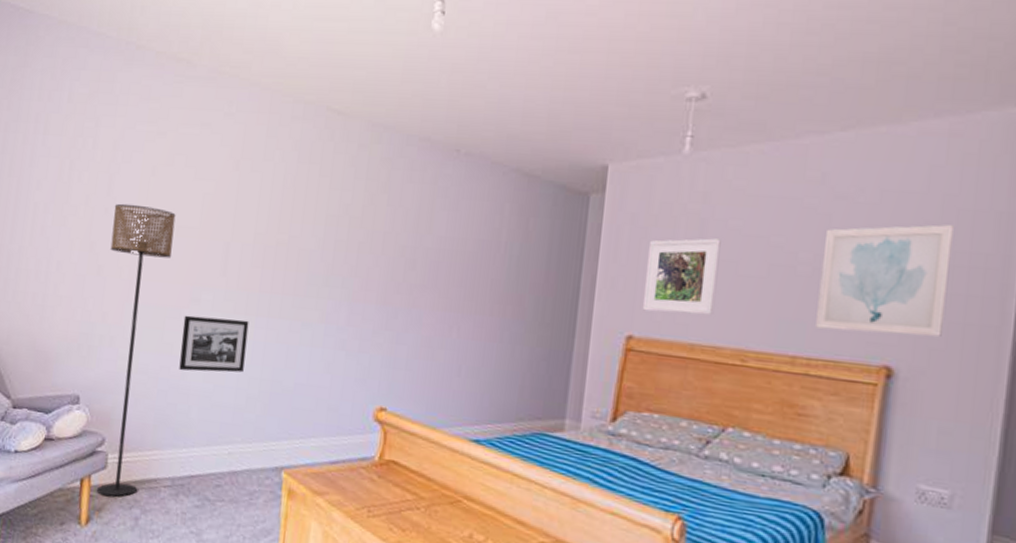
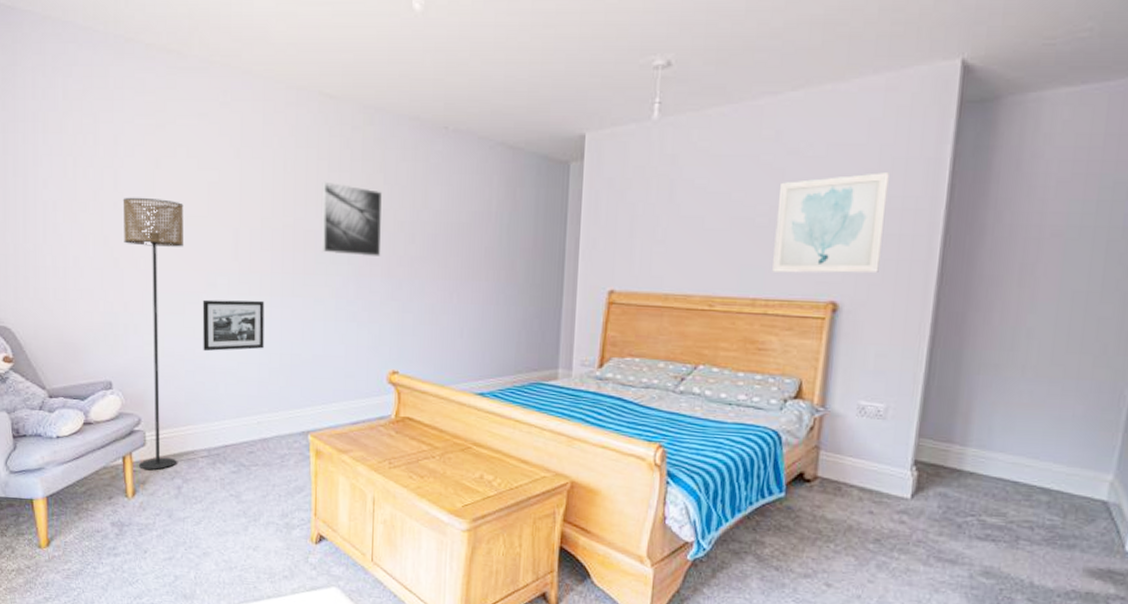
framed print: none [315,199,384,282] -> present [321,181,382,257]
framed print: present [642,238,721,316] -> none [621,197,689,268]

